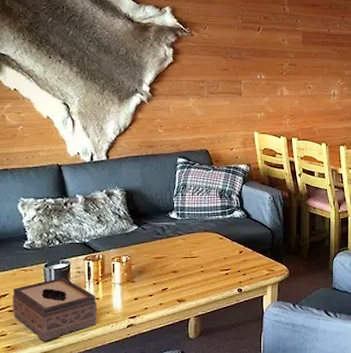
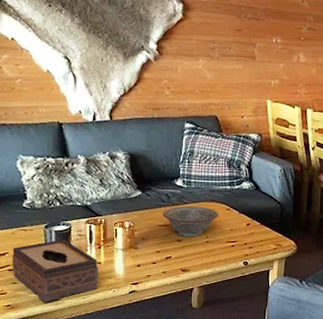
decorative bowl: none [158,237,213,267] -> present [162,206,219,237]

